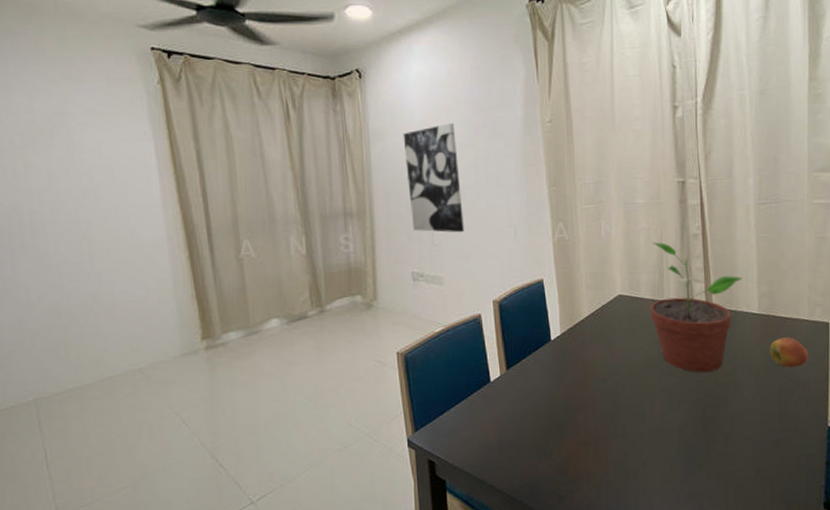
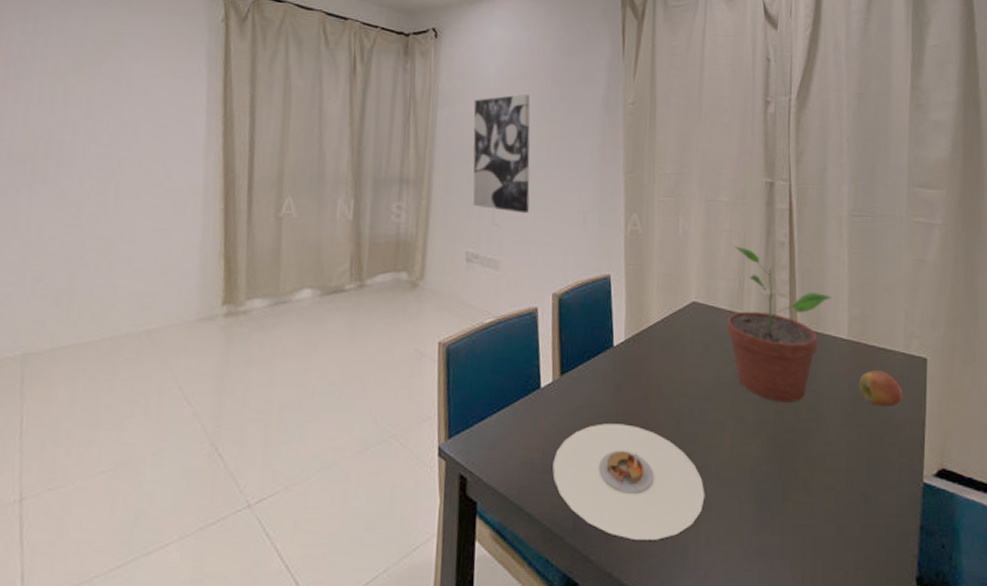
plate: none [507,404,641,497] -> present [552,423,705,540]

